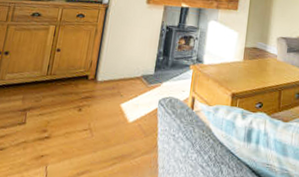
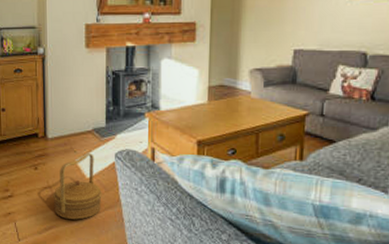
basket: none [90,97,142,165] -> present [53,152,102,220]

